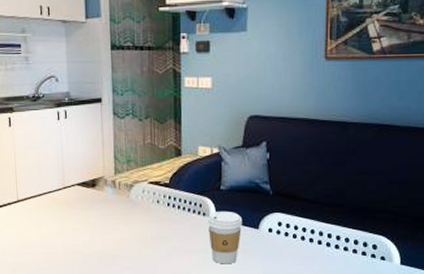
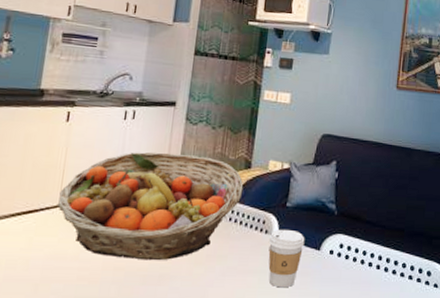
fruit basket: none [16,147,177,244] -> present [56,151,244,261]

